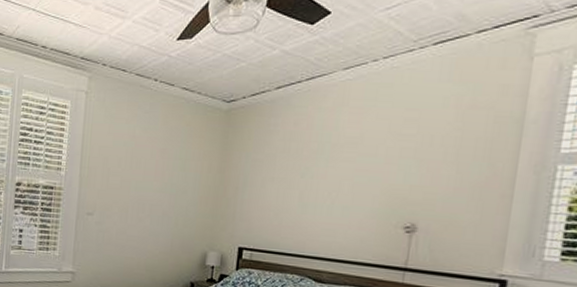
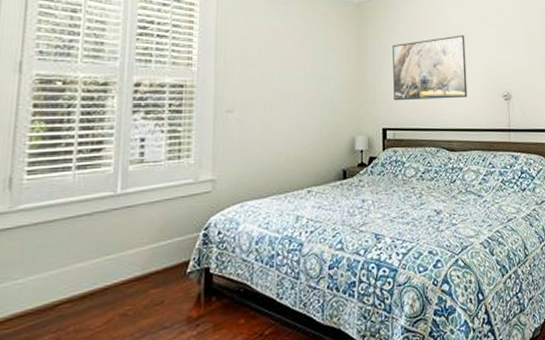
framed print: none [256,149,361,225] -> present [393,35,468,101]

